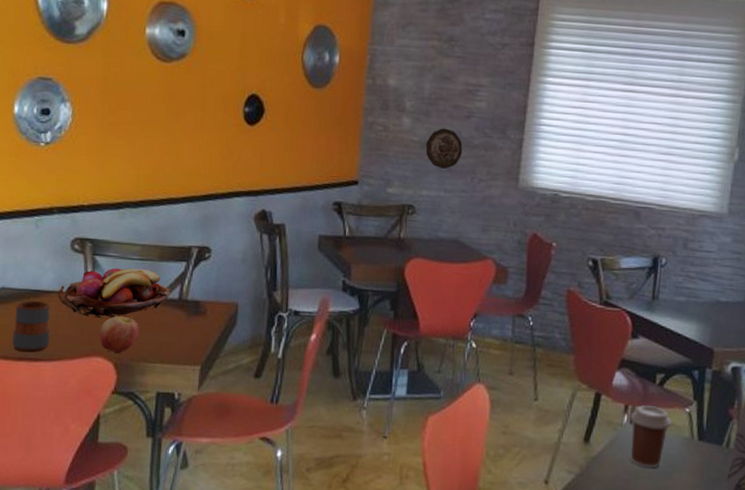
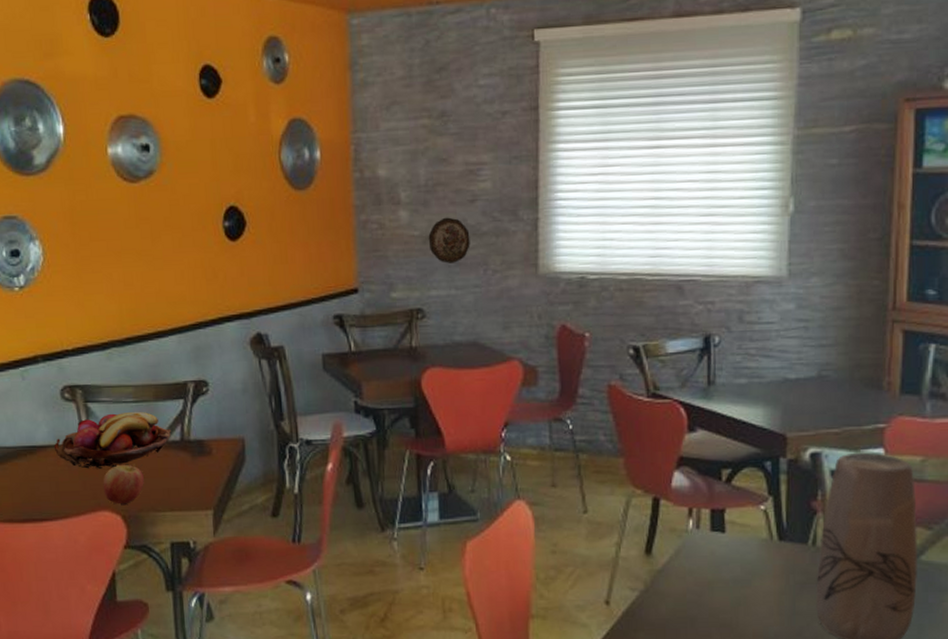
mug: present [12,301,51,352] -> none [14,458,53,512]
coffee cup: present [631,405,672,469] -> none [697,506,745,577]

